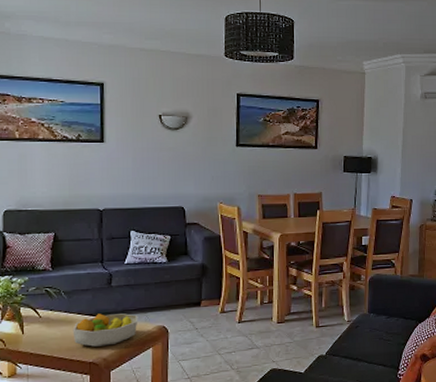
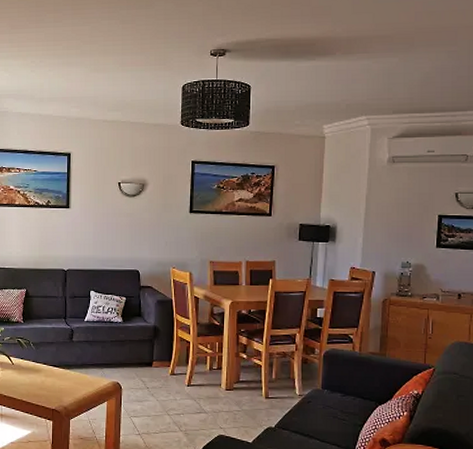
fruit bowl: present [72,313,138,348] -> none [39,365,95,396]

